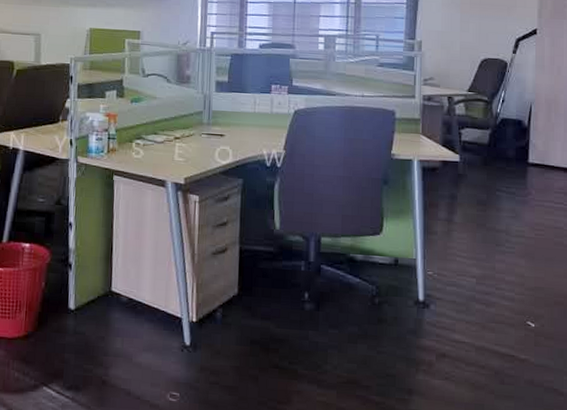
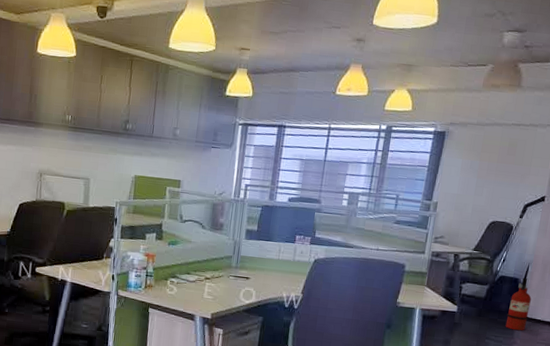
fire extinguisher: none [516,119,541,180] -> present [505,278,531,331]

